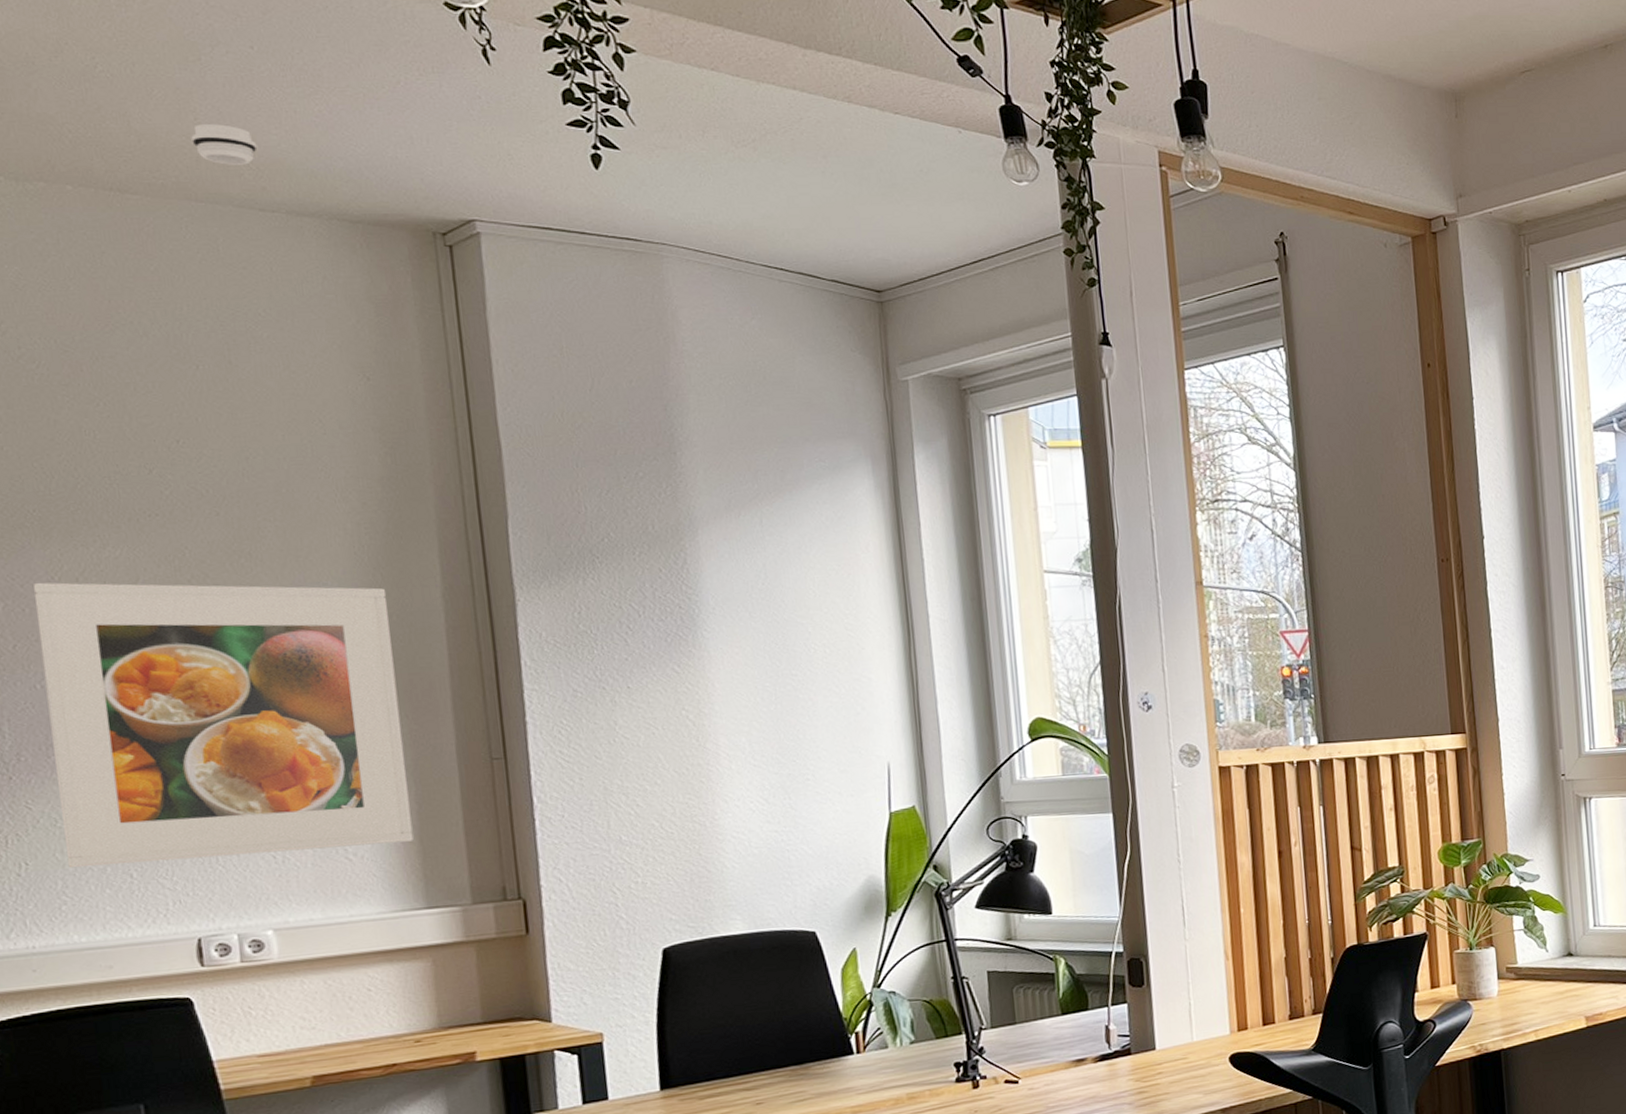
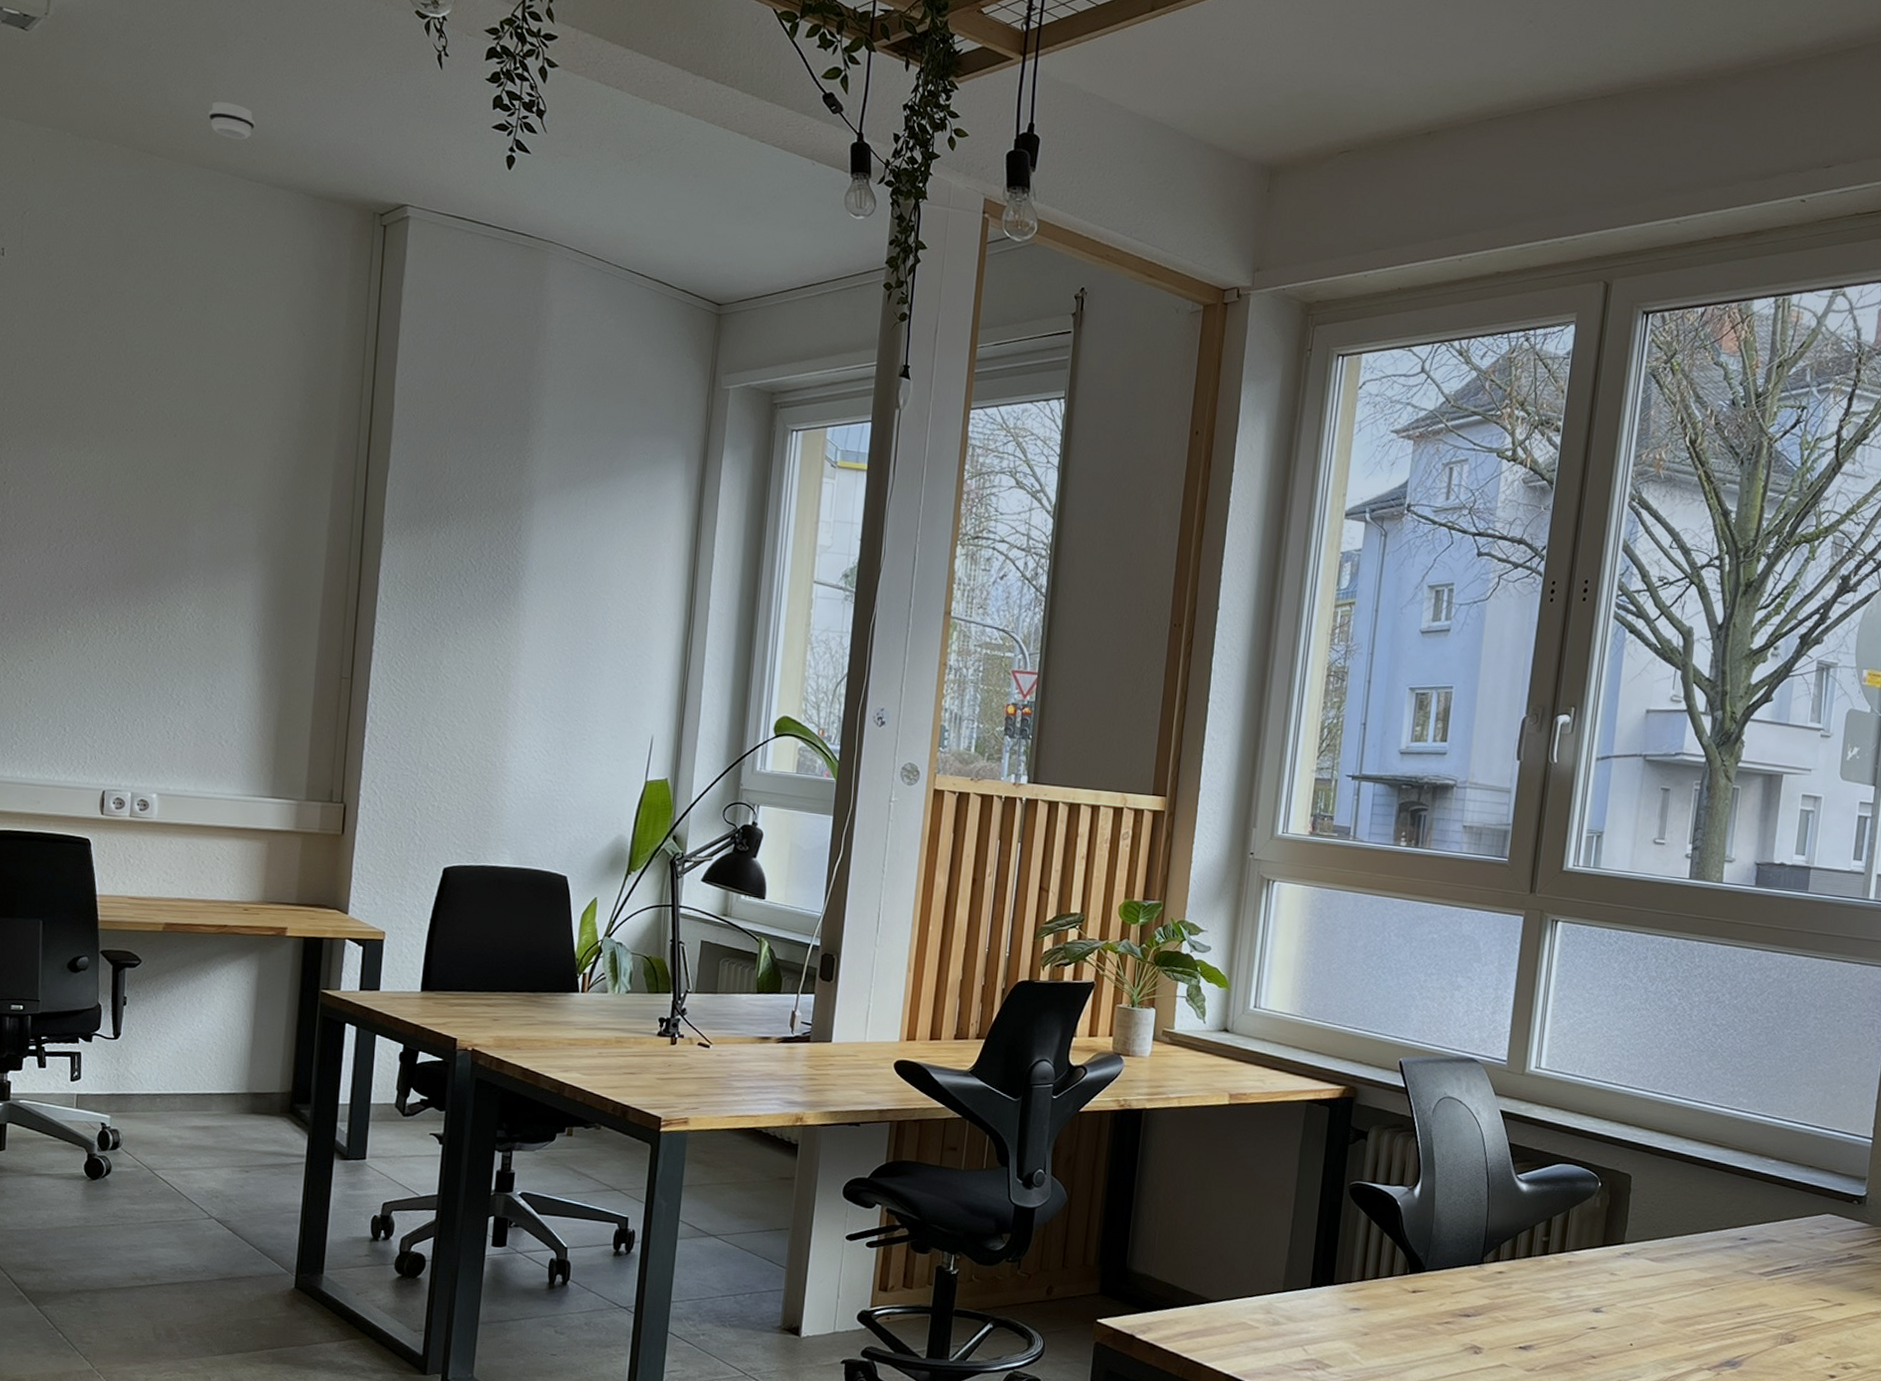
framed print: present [34,582,414,868] -> none [23,474,287,738]

